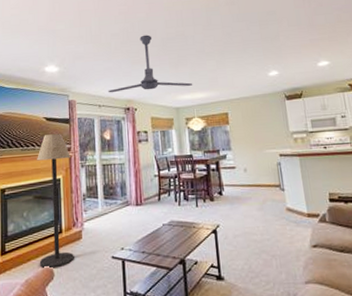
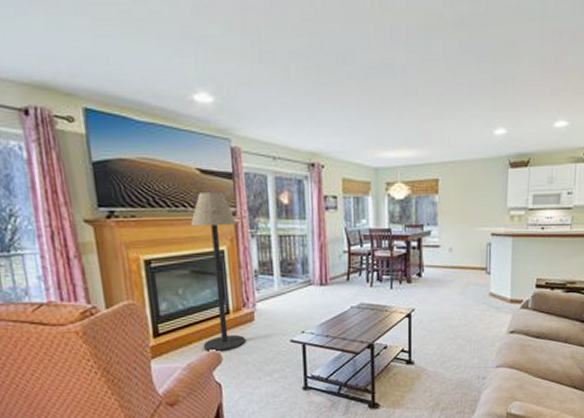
ceiling fan: present [108,35,193,93] -> none [286,58,399,141]

